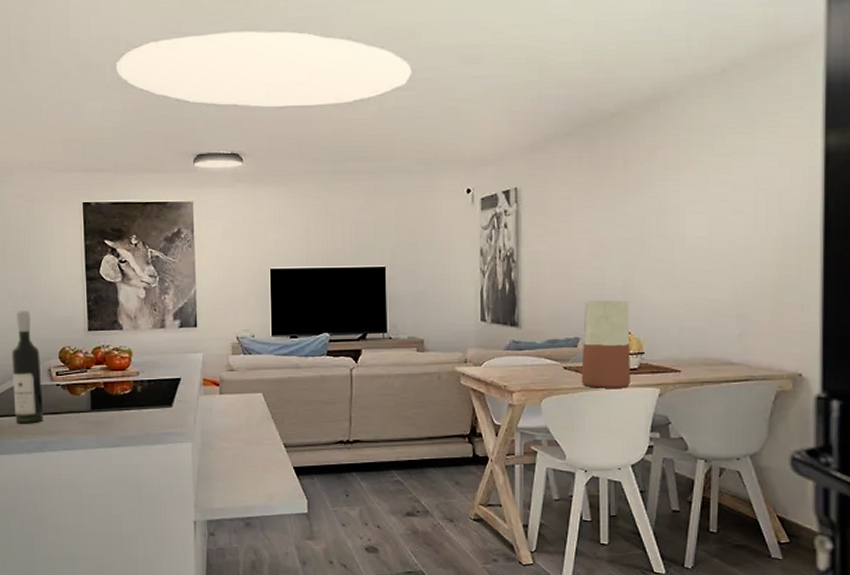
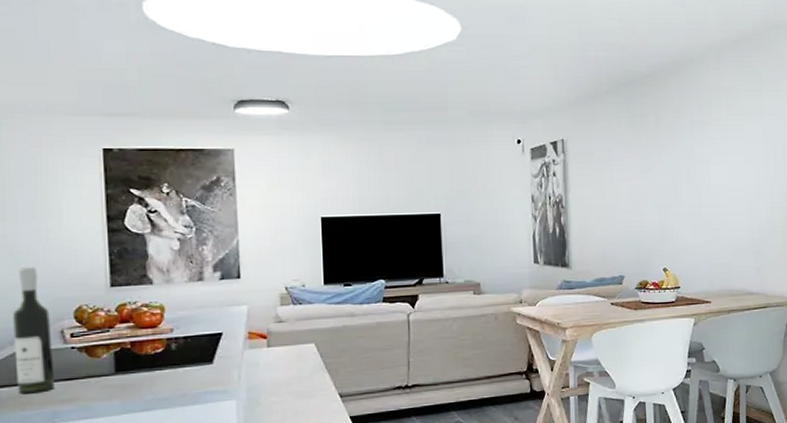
vase: present [581,300,630,388] -> none [626,241,669,321]

